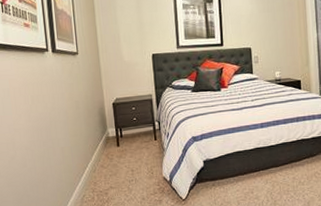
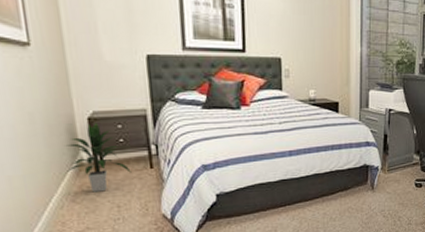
indoor plant: none [98,106,141,159] -> present [65,123,131,192]

